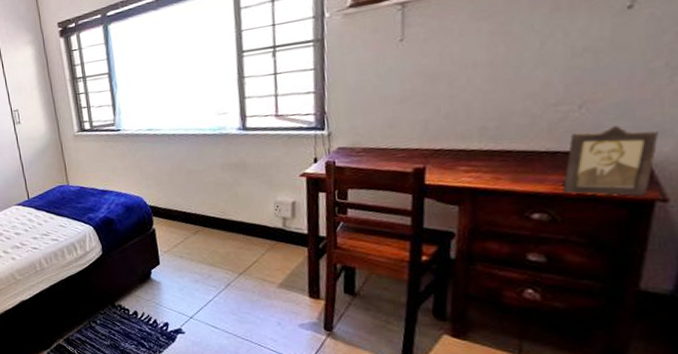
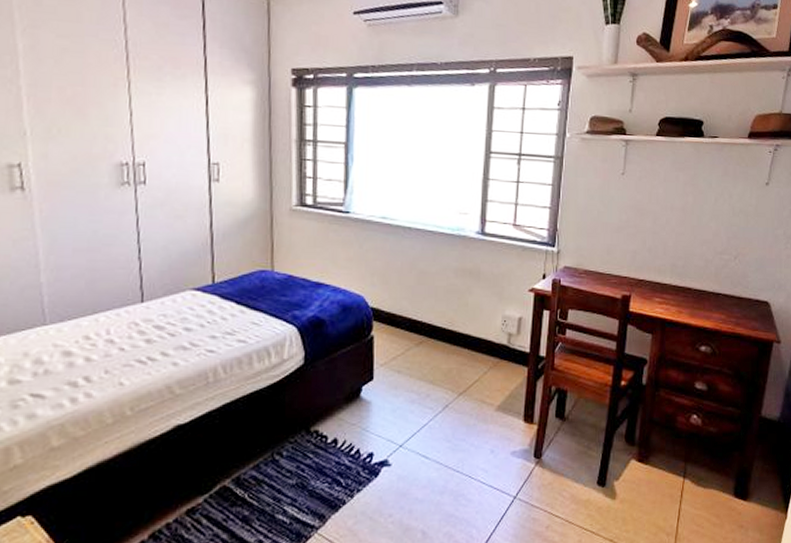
photo frame: present [562,125,660,197] -> none [721,277,779,337]

